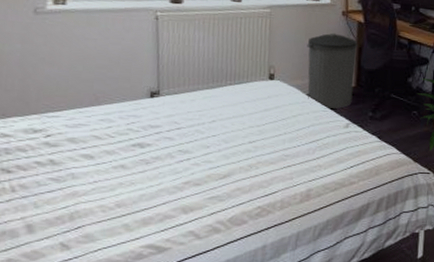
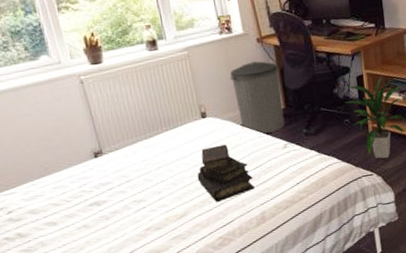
diary: none [250,110,307,169] -> present [197,144,255,202]

